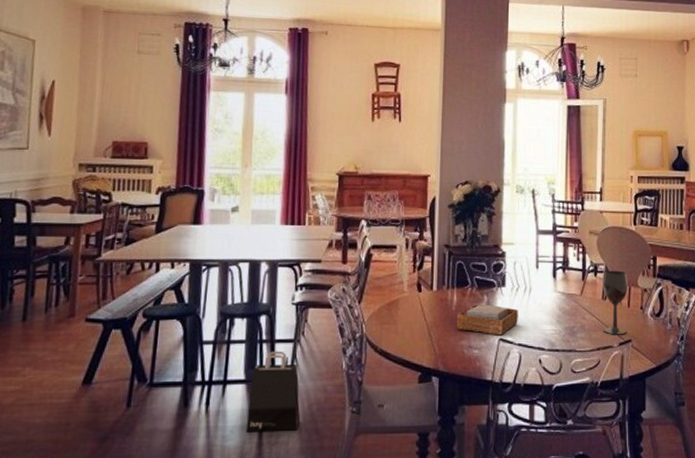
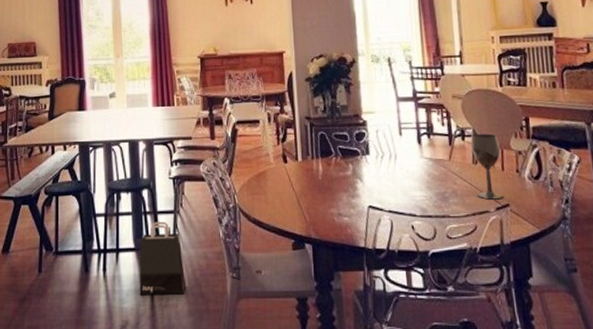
napkin holder: present [456,304,518,336] -> none [323,172,386,203]

